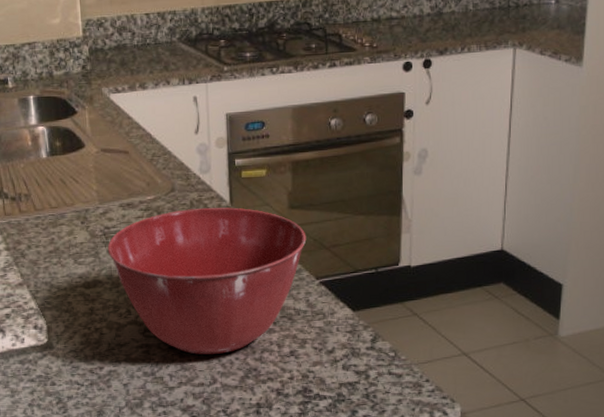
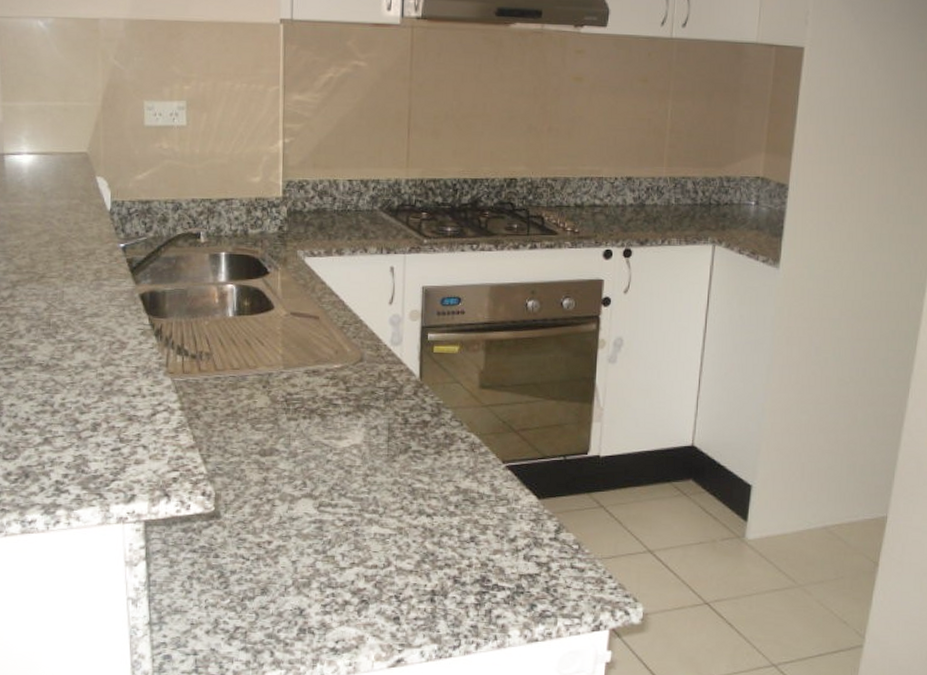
mixing bowl: present [107,207,307,354] -> none [288,381,496,535]

